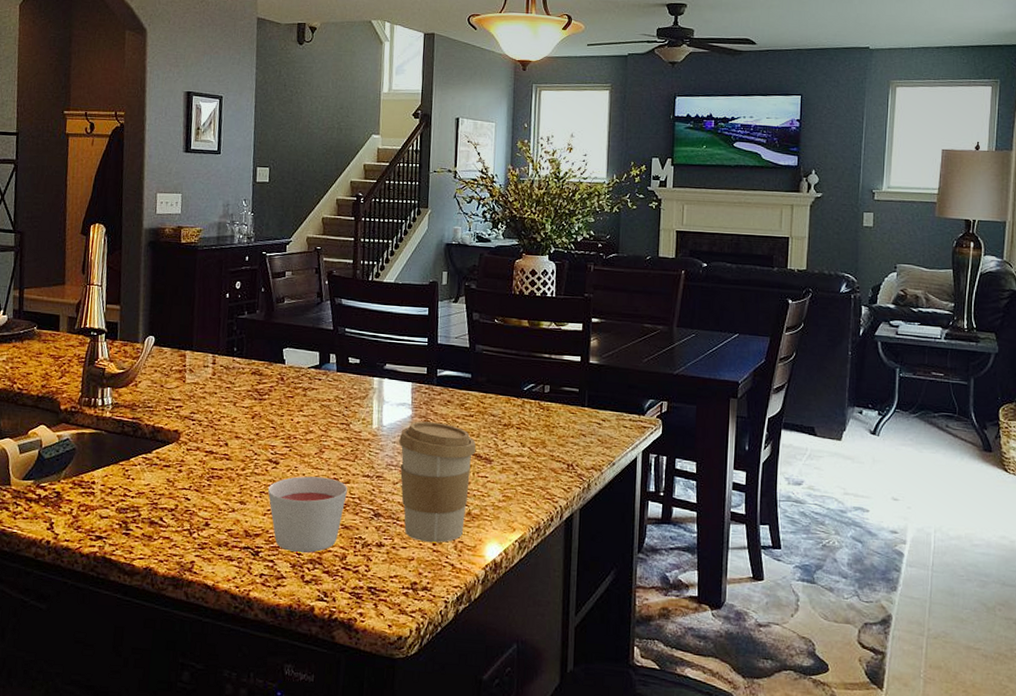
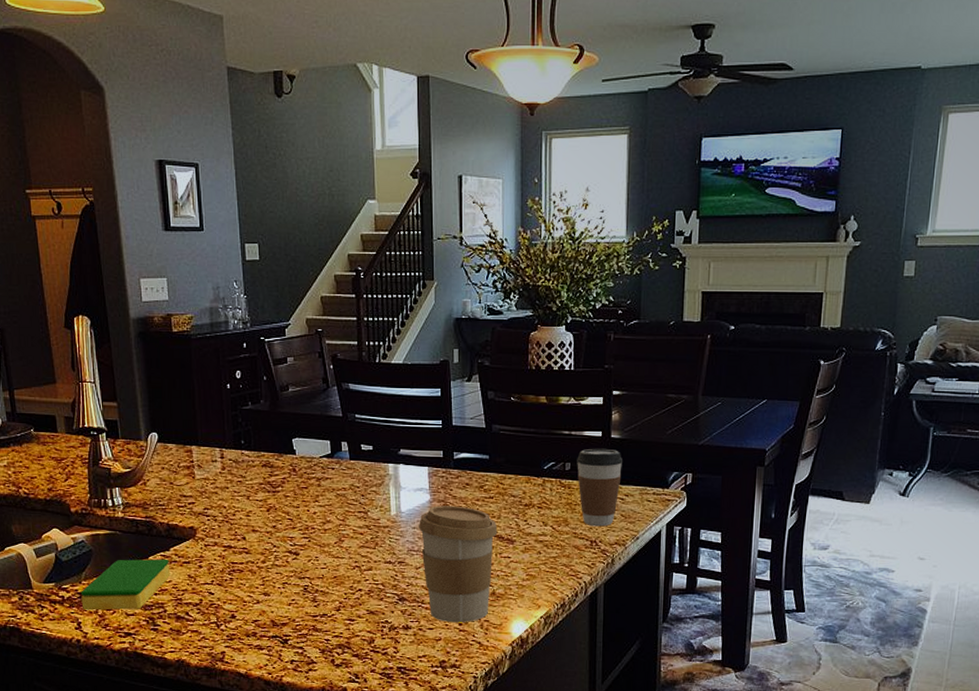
dish sponge: none [57,460,150,512] -> present [81,558,171,611]
candle: present [268,476,347,553] -> none [291,565,370,639]
coffee cup: none [556,372,601,451] -> present [577,448,624,527]

